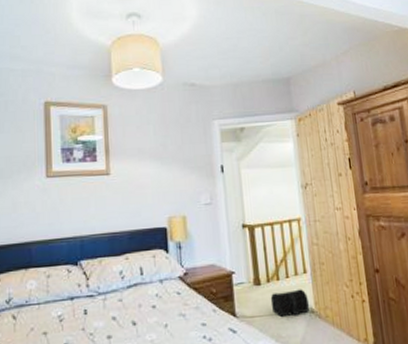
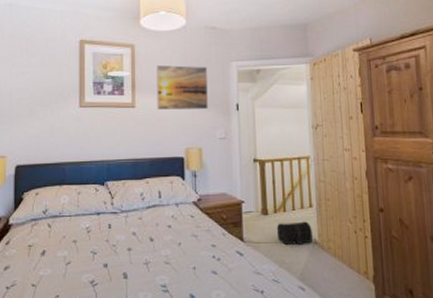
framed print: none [132,126,191,176] -> present [156,64,208,110]

